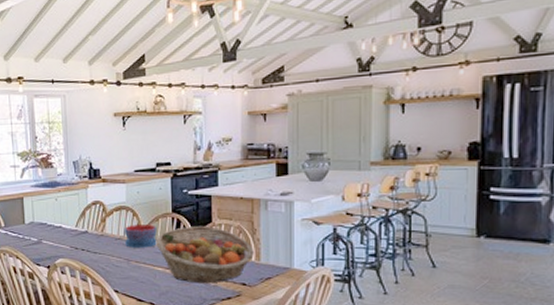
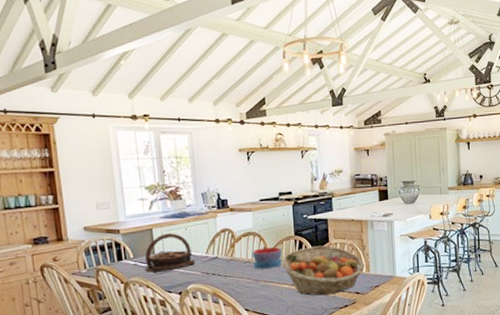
serving tray: none [15,203,65,243] -> present [145,233,196,272]

